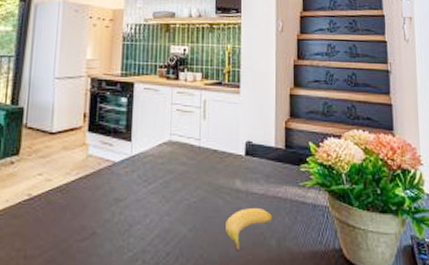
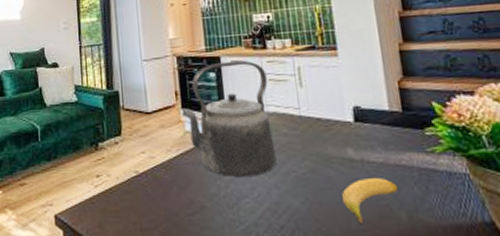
kettle: none [88,88,175,203] -> present [182,60,277,177]

